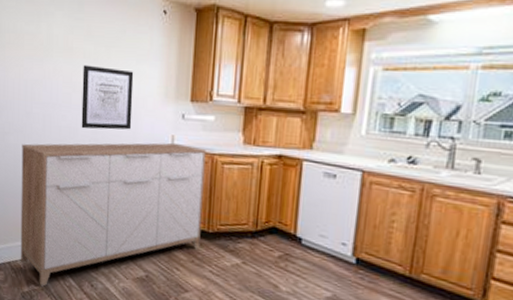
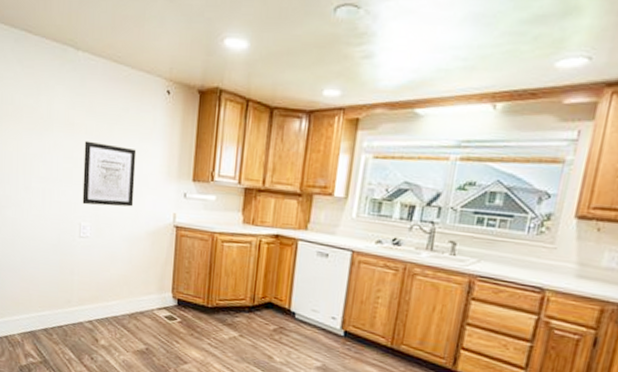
sideboard: present [20,143,206,287] -> none [18,218,207,360]

